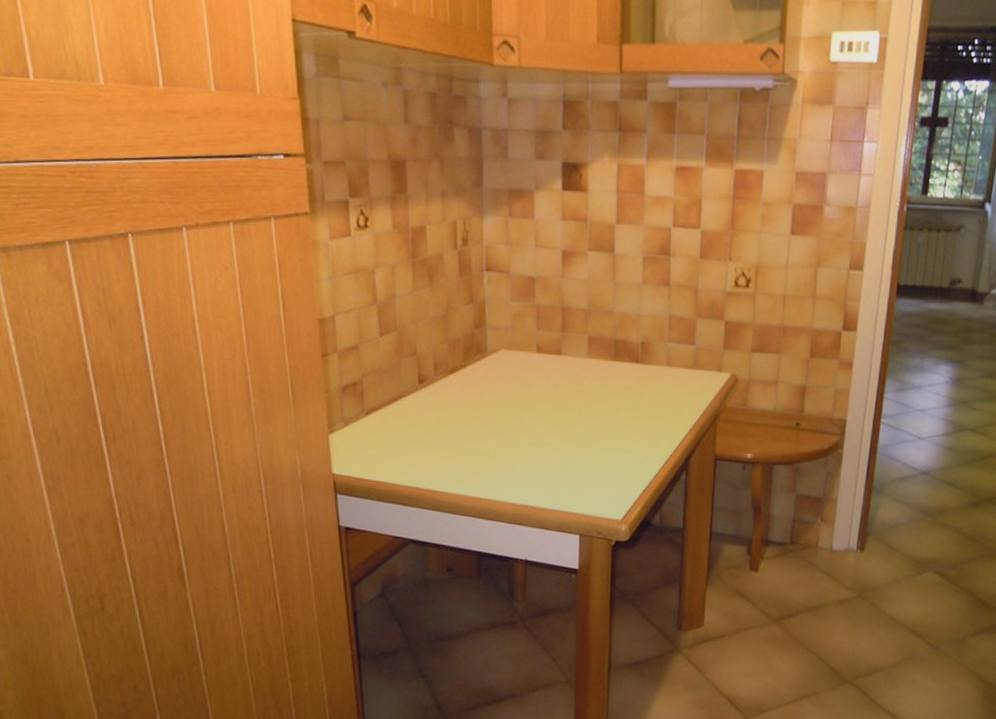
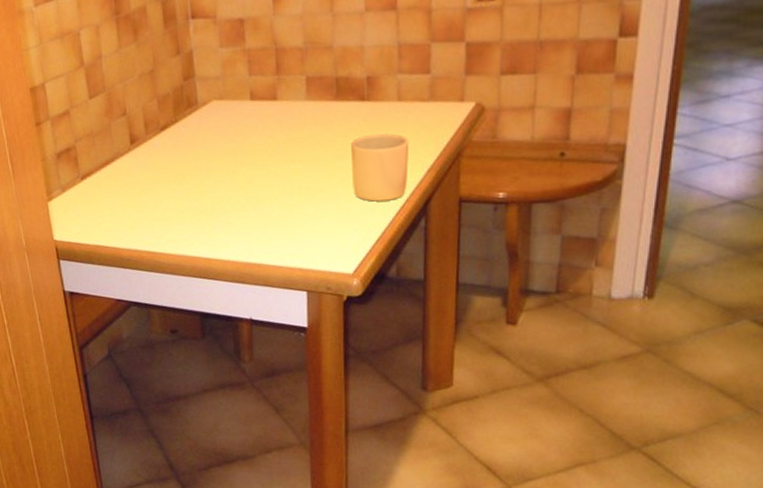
mug: none [625,394,675,455] -> present [351,133,409,202]

